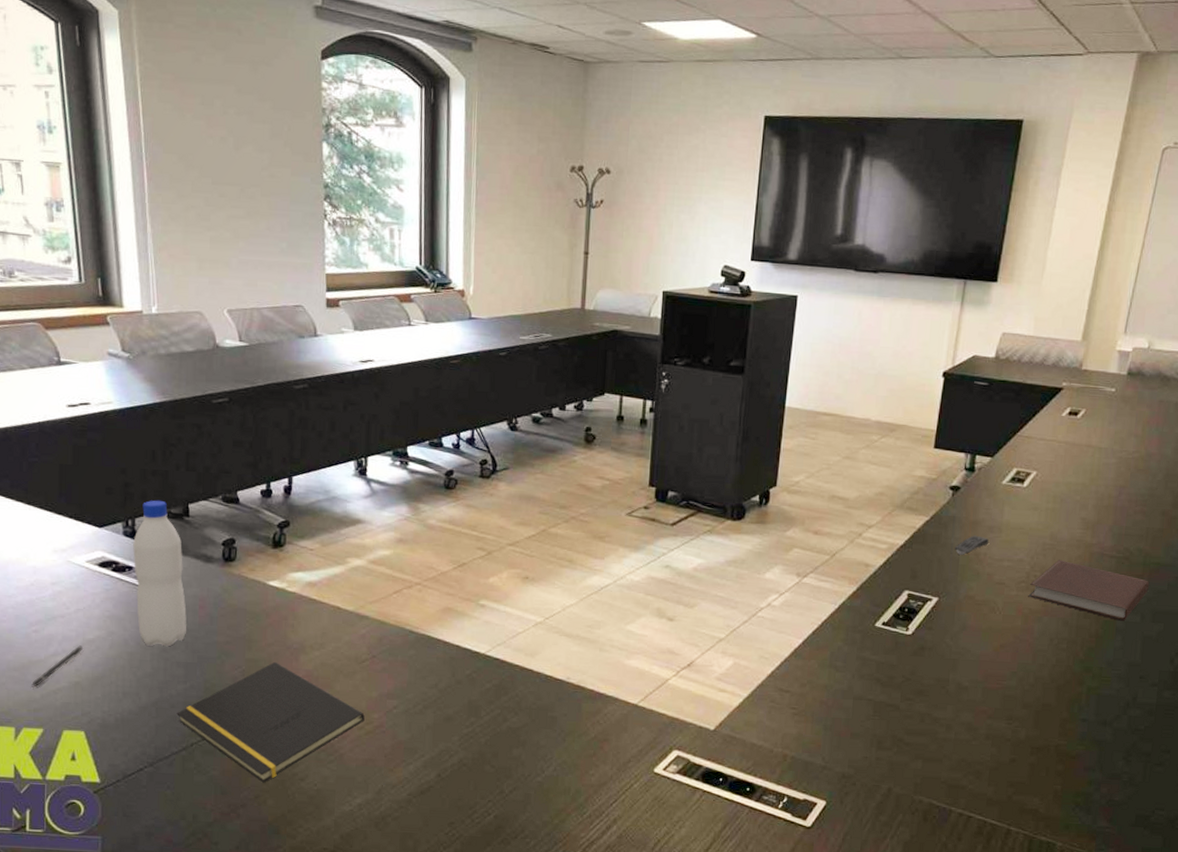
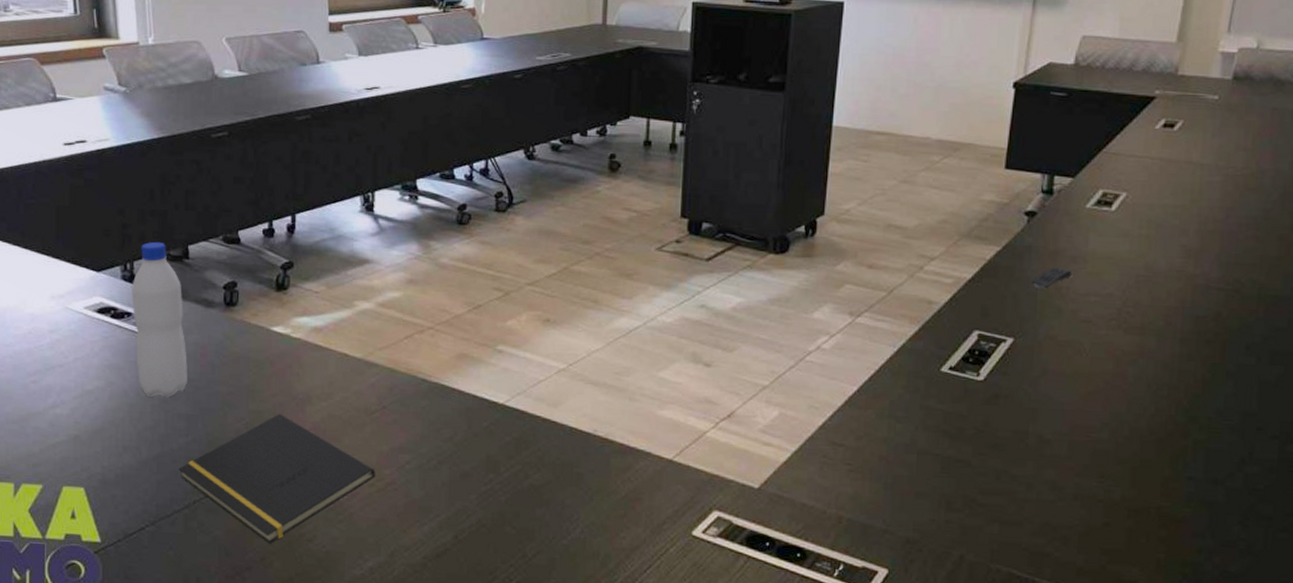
pen: present [31,645,84,687] -> none [30,397,83,441]
notebook: present [1028,559,1150,621] -> none [1120,293,1266,364]

